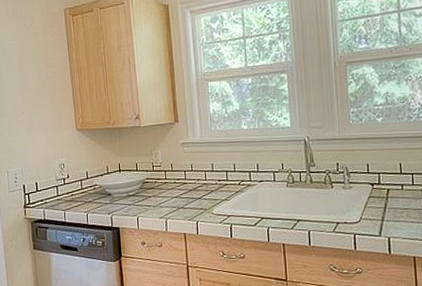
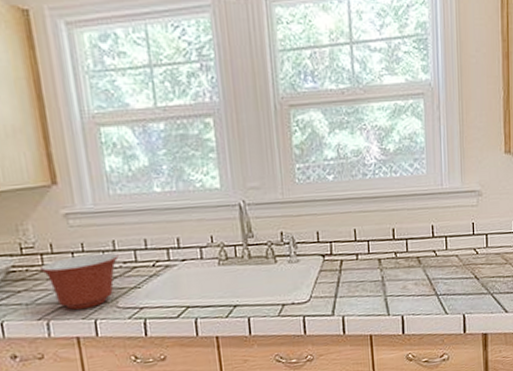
mixing bowl: none [163,172,215,213] -> present [39,252,119,310]

